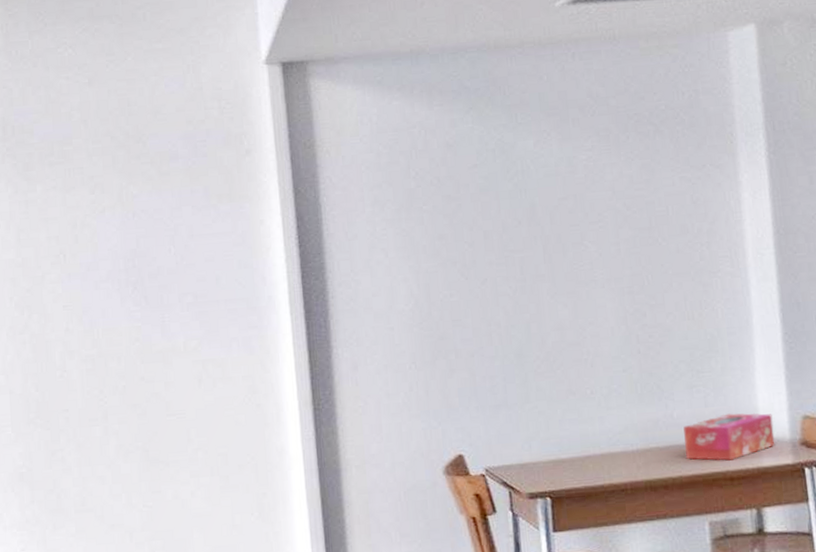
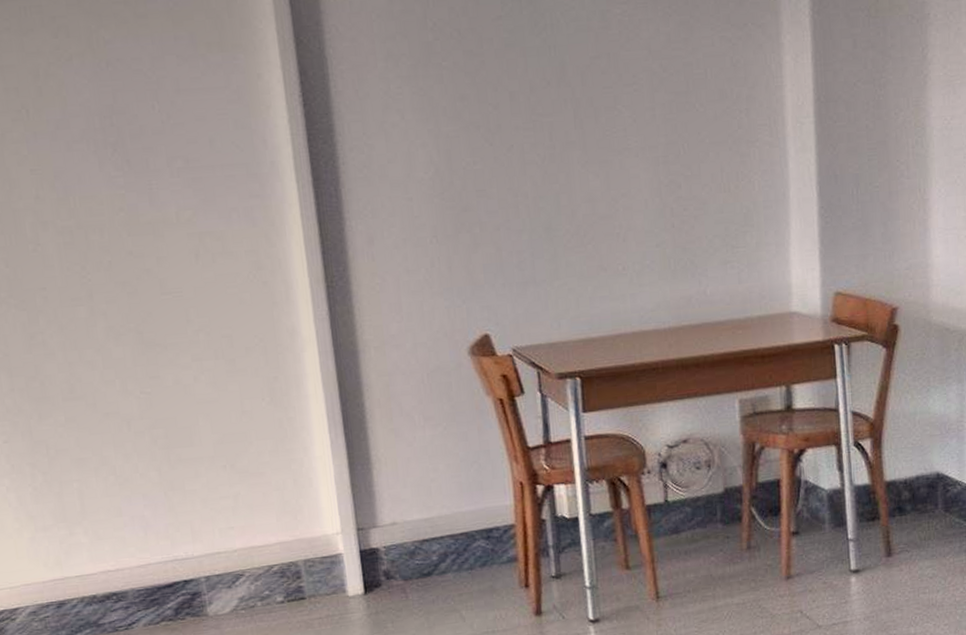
tissue box: present [683,413,775,461] -> none [716,289,807,339]

